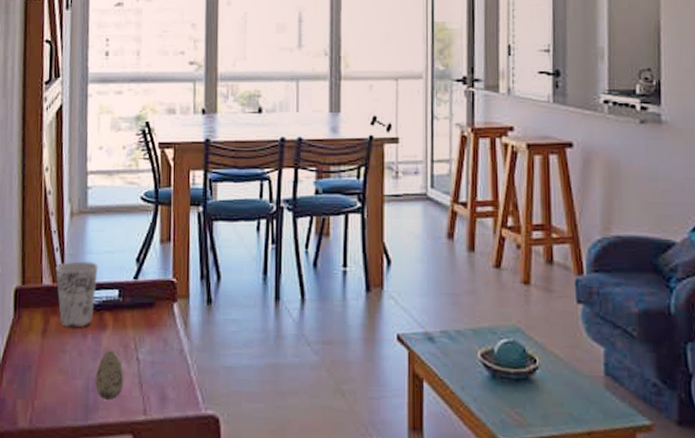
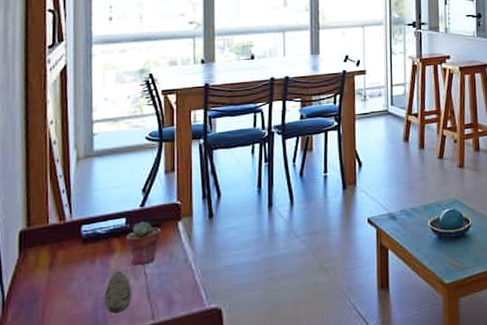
cup: present [55,261,98,329] -> none [62,197,106,258]
potted succulent: none [118,296,155,349] -> present [125,221,161,266]

